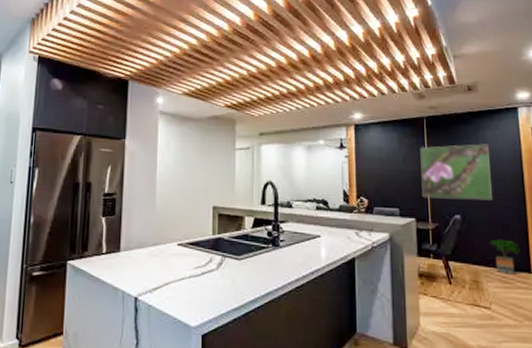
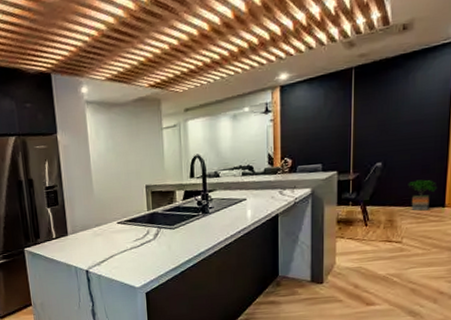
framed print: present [420,144,492,200] -> none [345,86,418,151]

